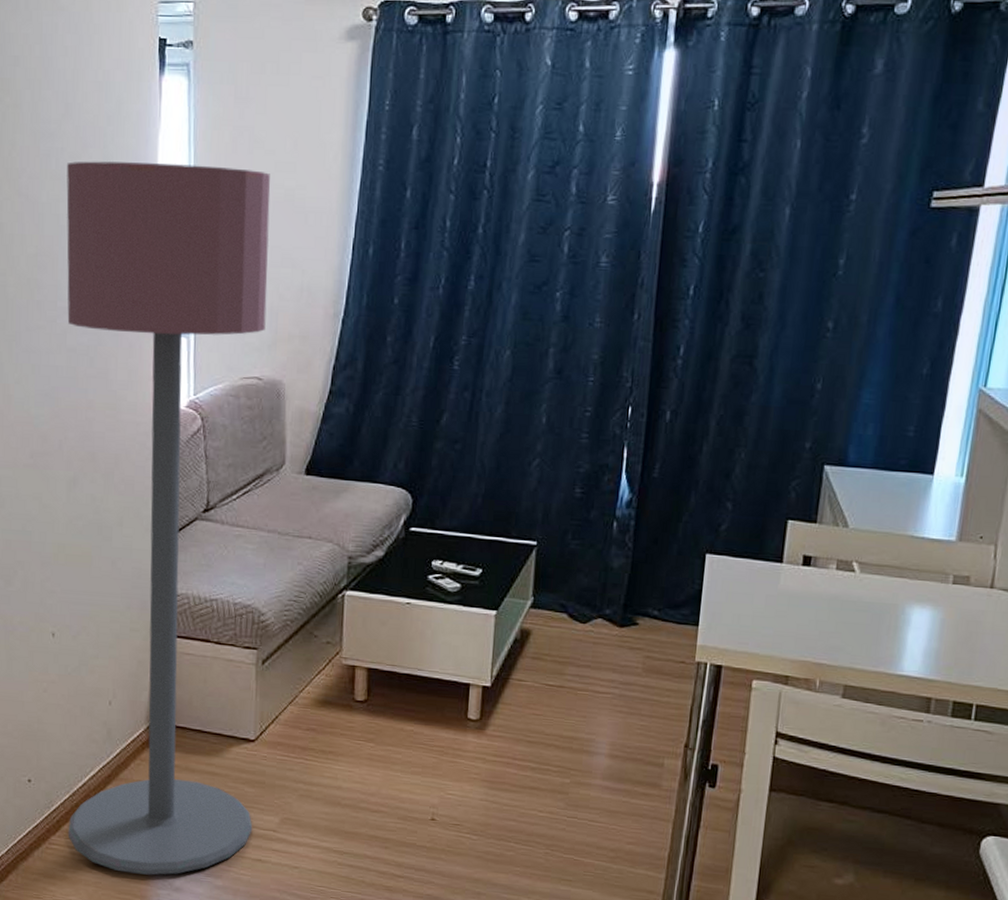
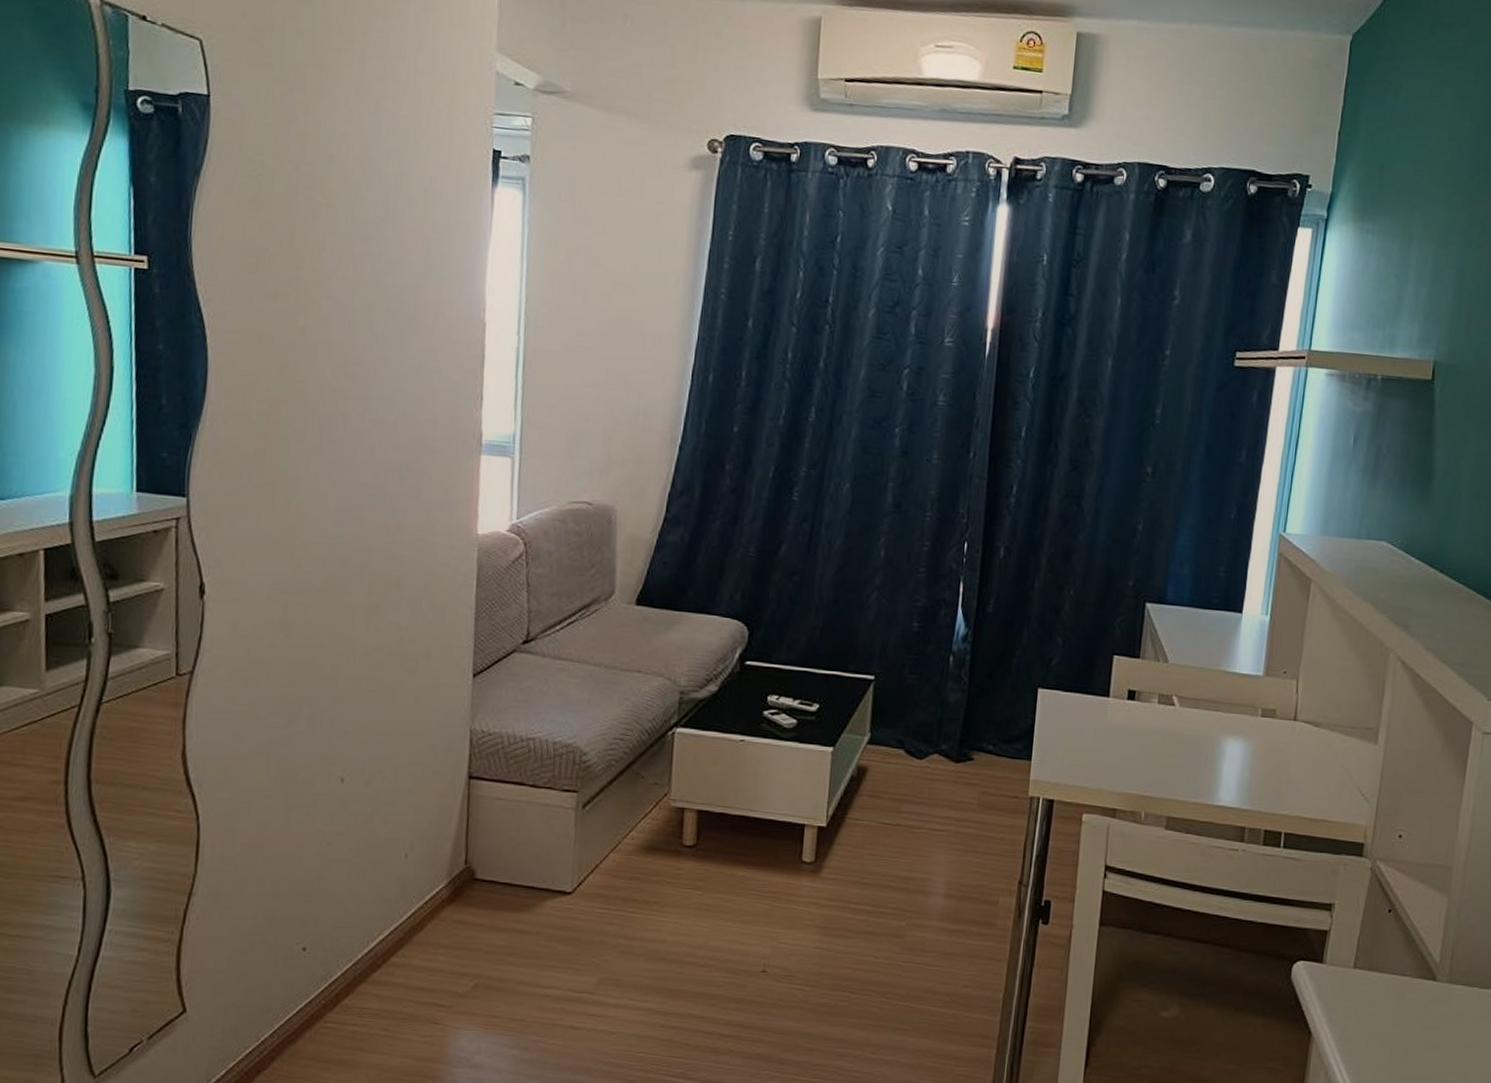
floor lamp: present [66,161,271,875] -> none [348,268,608,1052]

